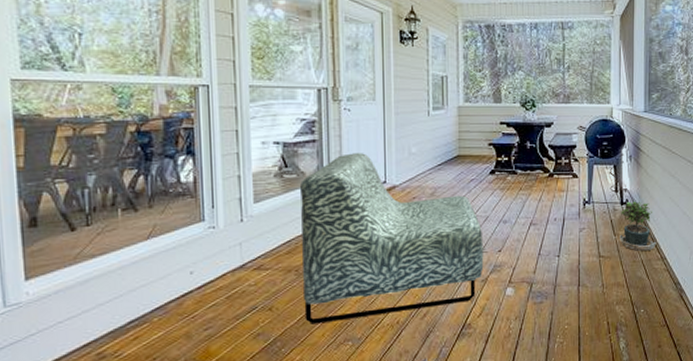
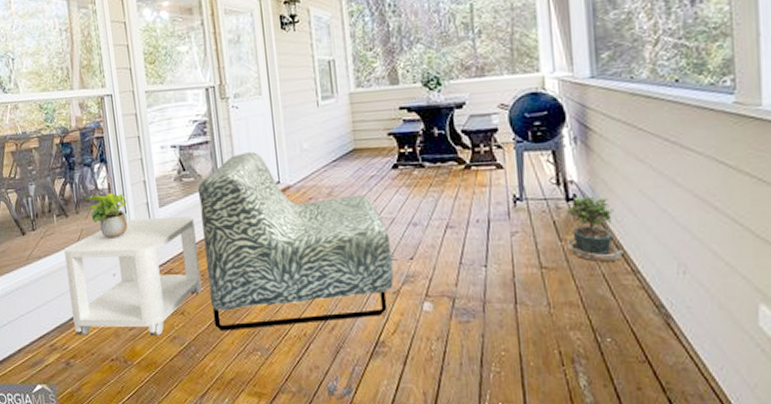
side table: none [127,213,294,340] -> present [63,217,202,336]
potted plant: none [163,186,215,235] -> present [85,192,128,239]

